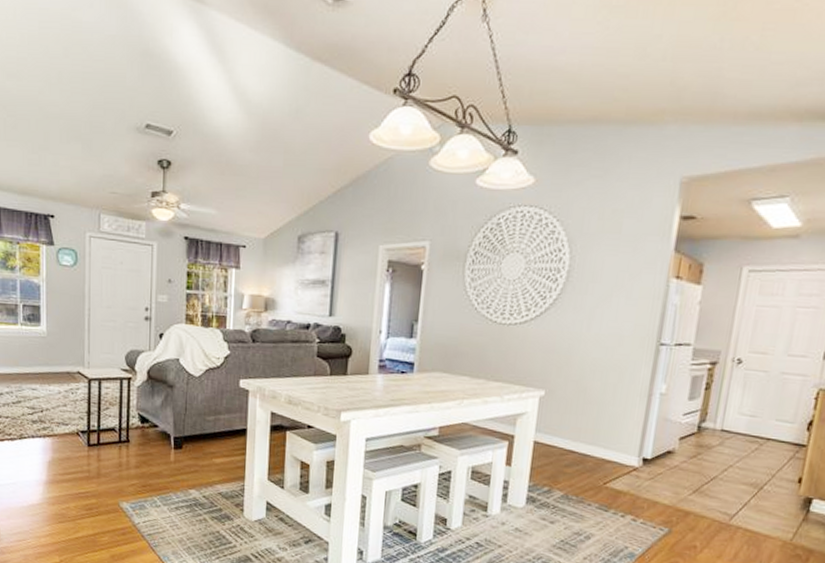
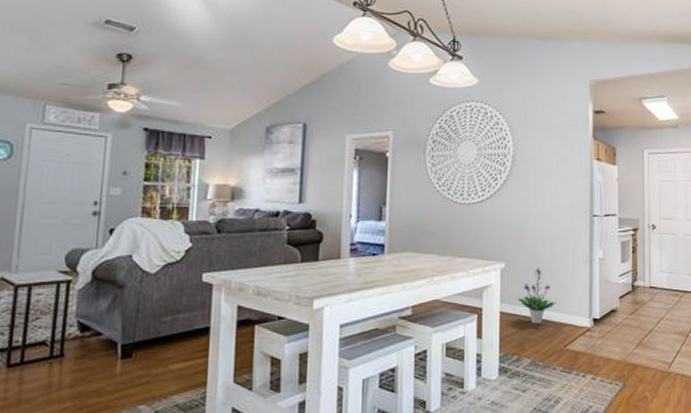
potted plant: none [555,398,601,458] -> present [517,268,556,324]

